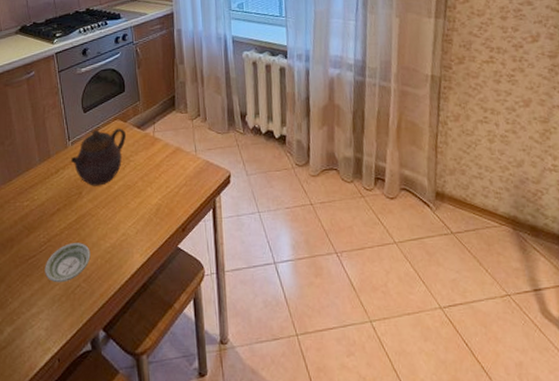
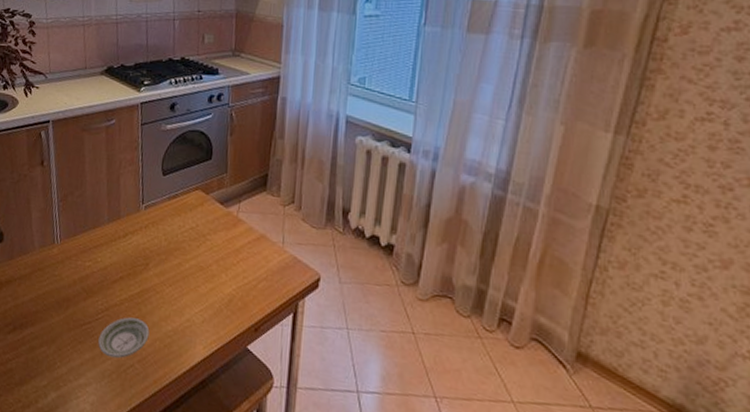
teapot: present [70,128,126,186] -> none [141,197,206,261]

